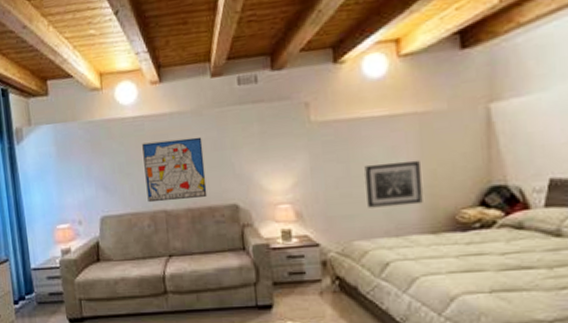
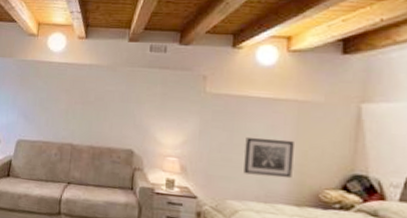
wall art: present [142,137,208,203] -> none [58,85,113,139]

